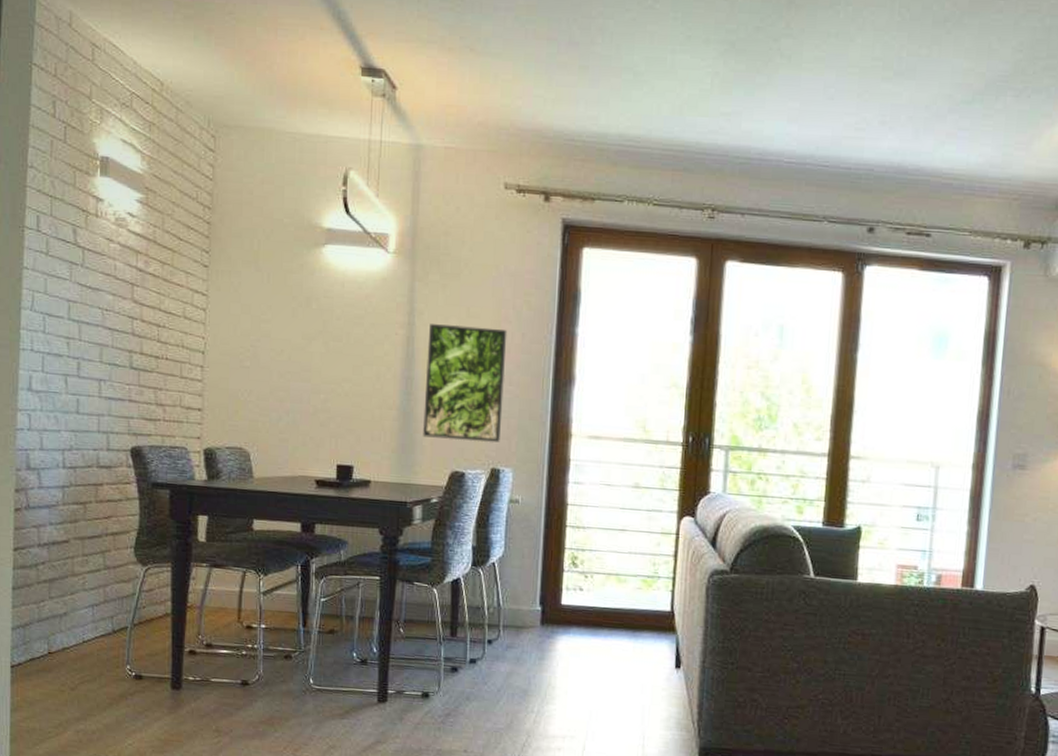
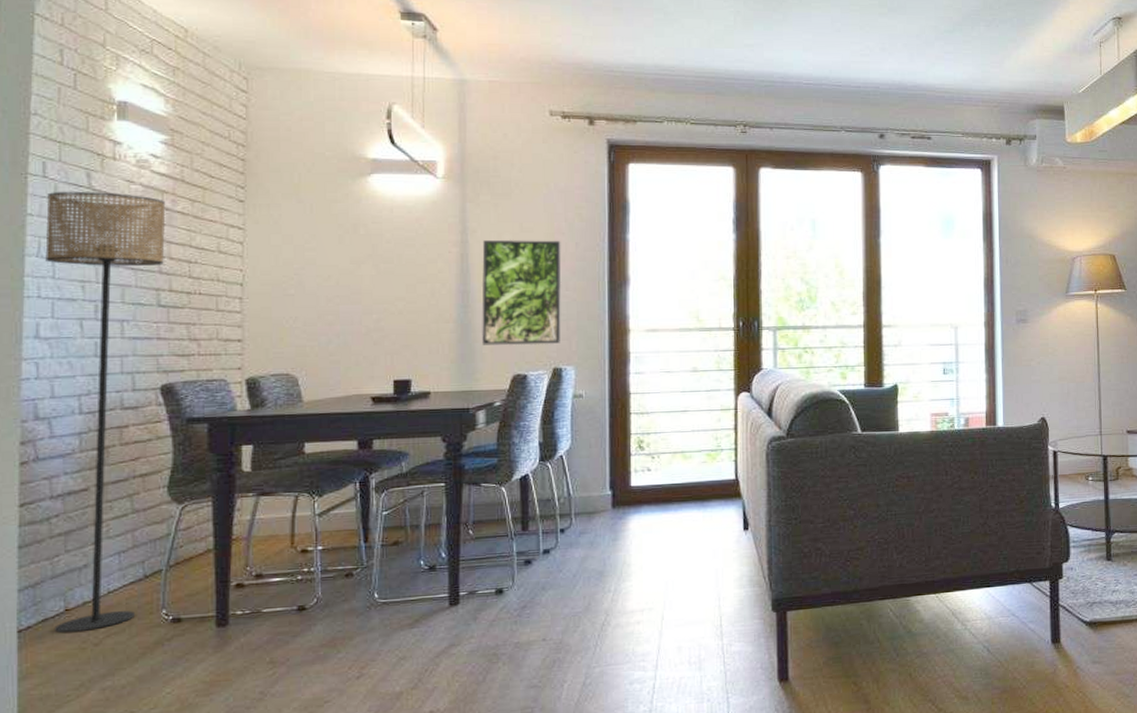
floor lamp: none [38,246,139,676] -> present [45,191,166,634]

